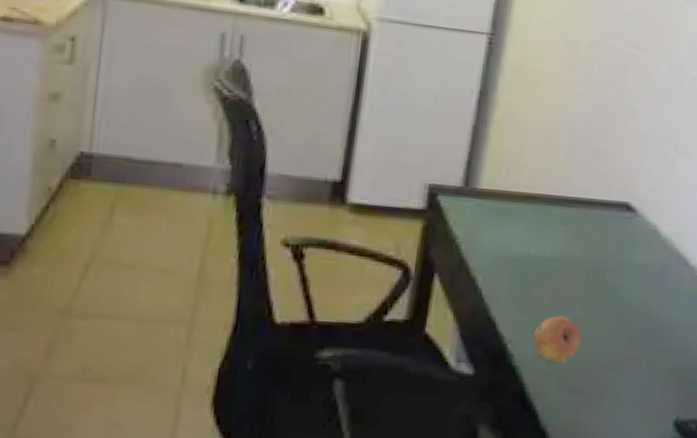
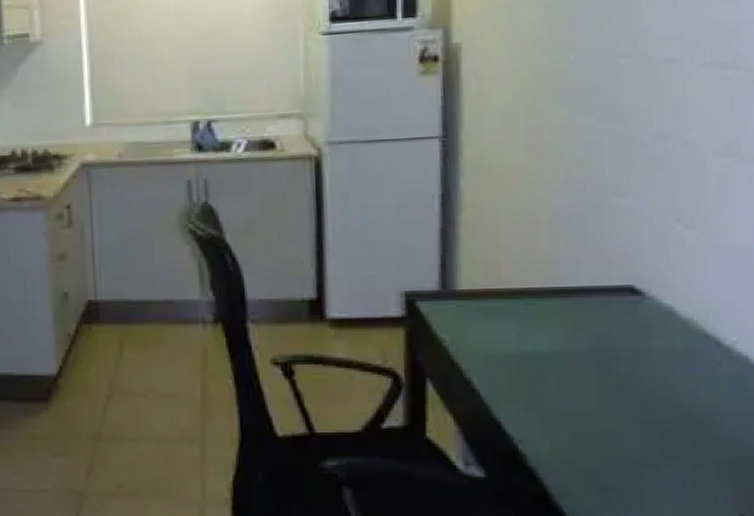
fruit: present [533,315,581,363] -> none [546,412,603,461]

